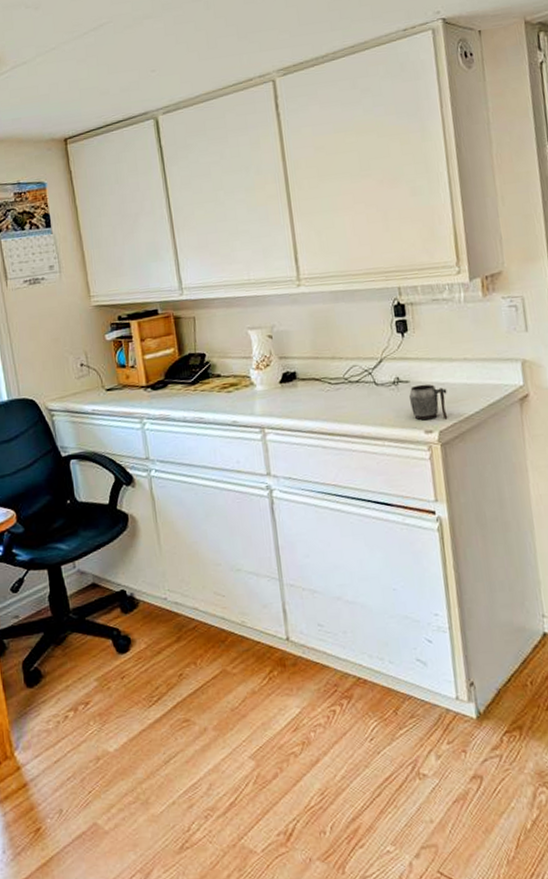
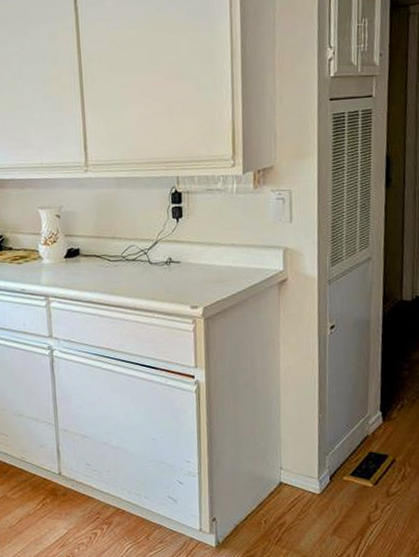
mug: present [409,384,448,421] -> none [179,265,214,297]

